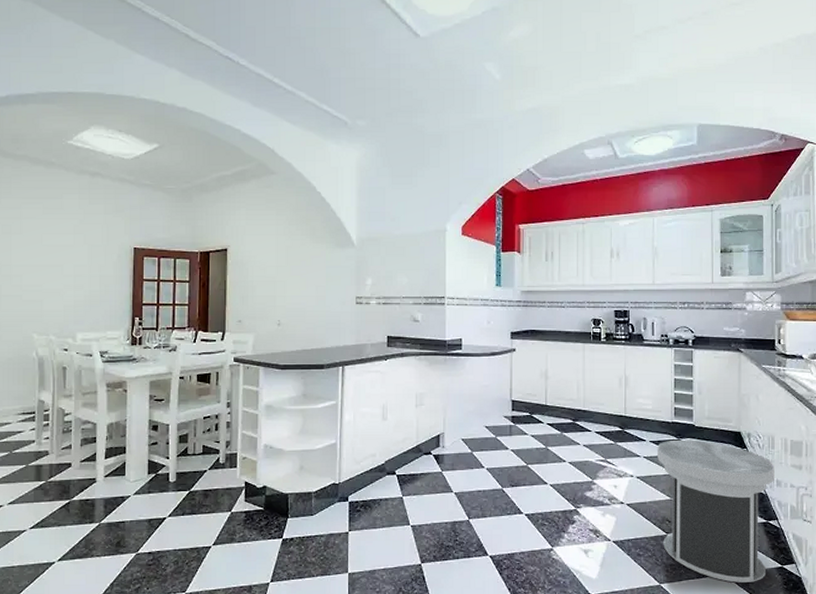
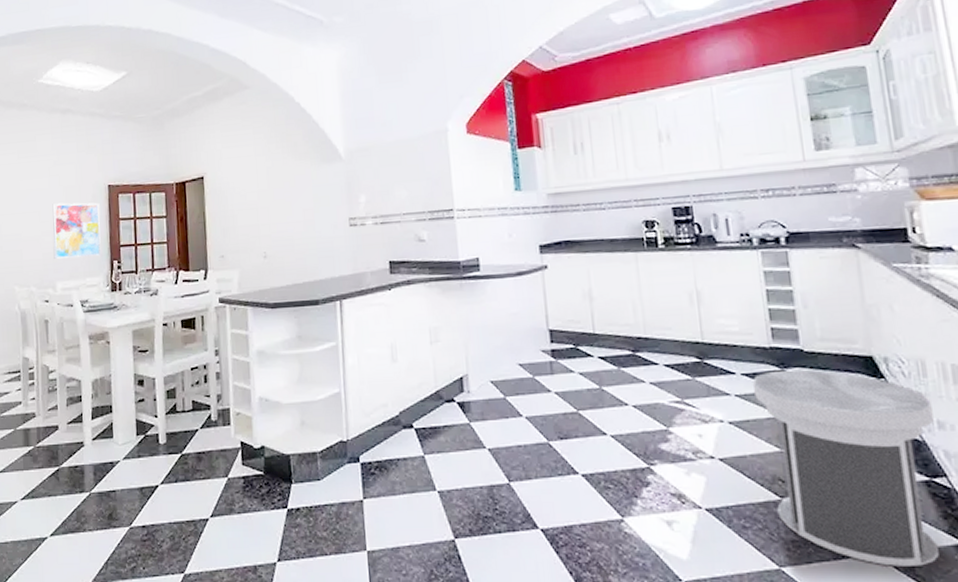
wall art: none [75,260,125,311] -> present [52,202,102,259]

